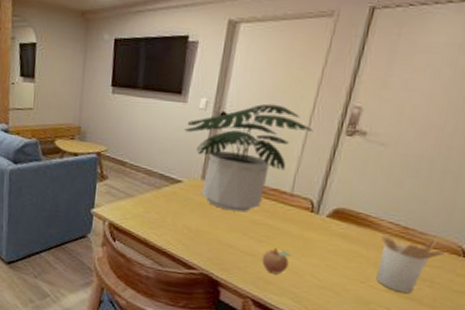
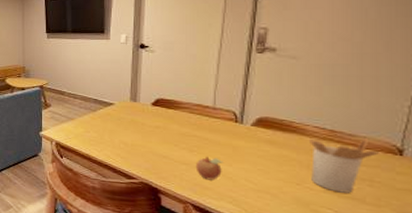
potted plant: present [184,103,313,213] -> none [110,33,225,127]

